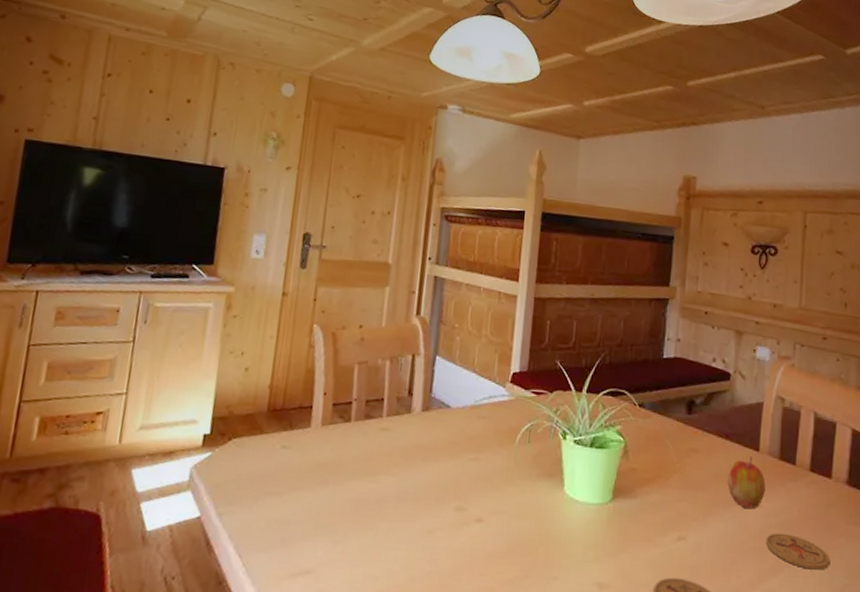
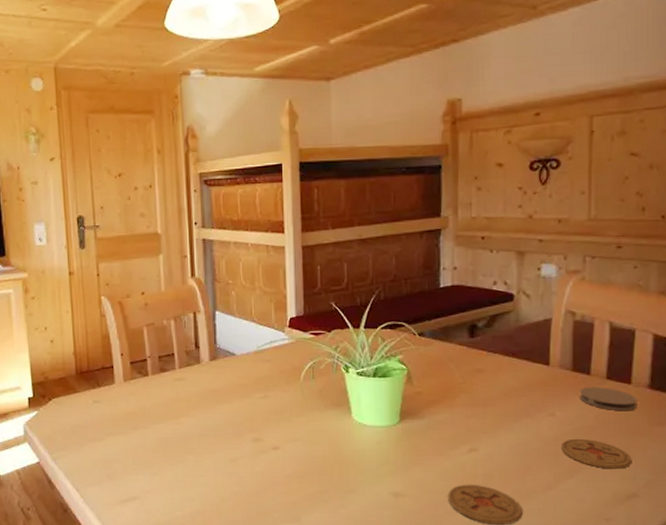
apple: present [727,457,766,509] -> none [517,371,558,420]
coaster: none [784,478,837,507] -> present [579,387,638,411]

